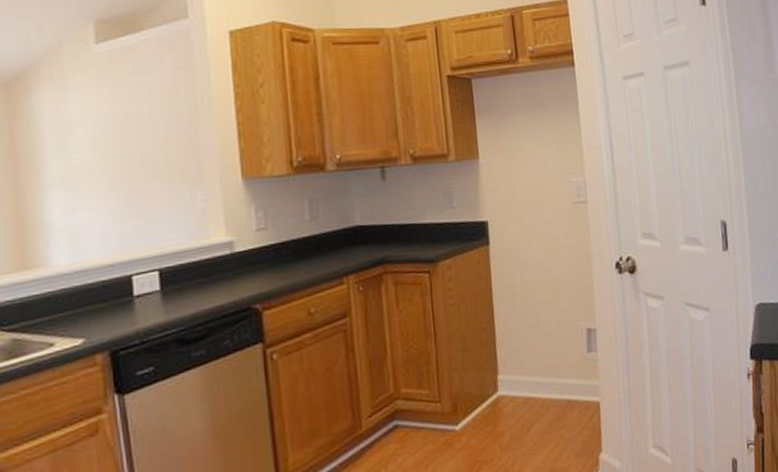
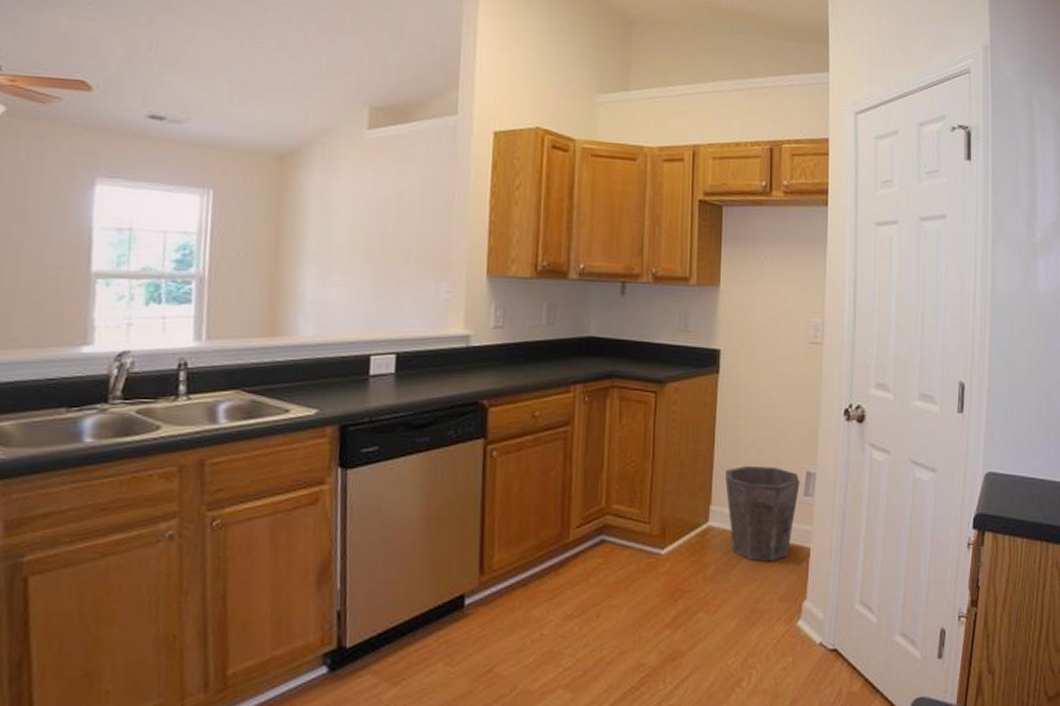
waste bin: none [508,328,582,423] -> present [725,465,800,562]

